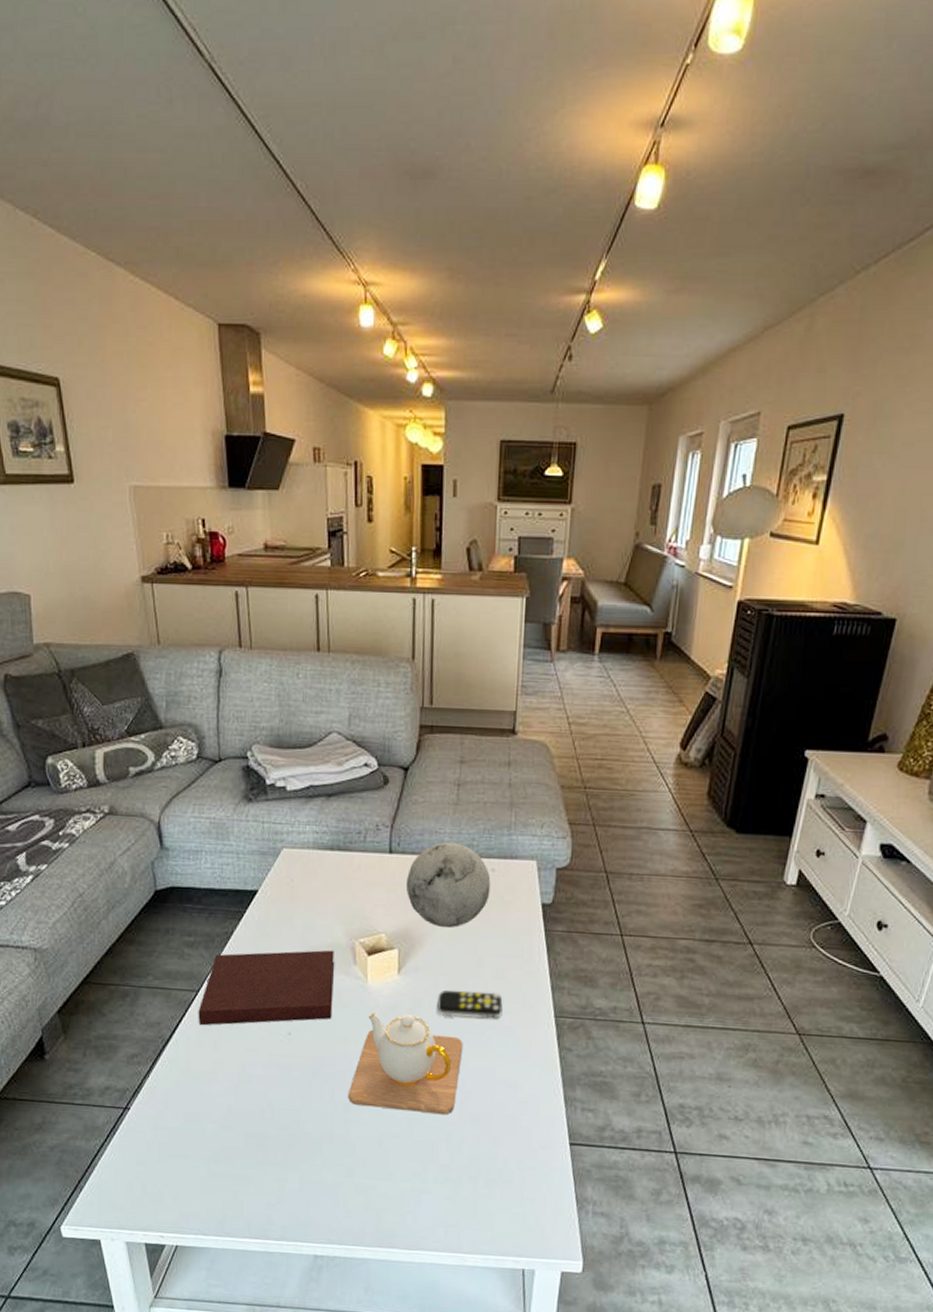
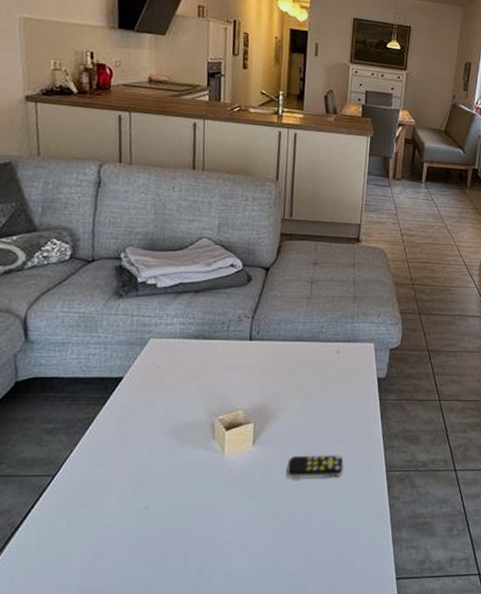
notebook: present [198,950,335,1026] -> none [52,427,195,509]
teapot: present [348,1012,463,1115] -> none [201,481,308,569]
decorative orb: present [405,841,491,928] -> none [263,329,337,401]

